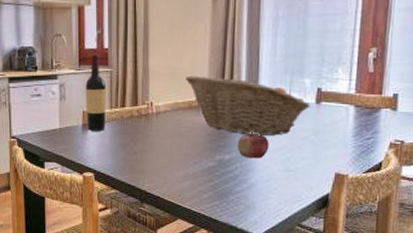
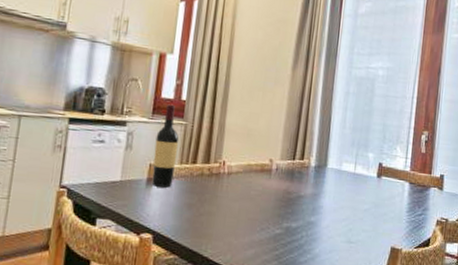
fruit basket: present [186,75,311,136] -> none [261,138,373,206]
apple: present [237,131,269,159] -> none [304,200,334,229]

